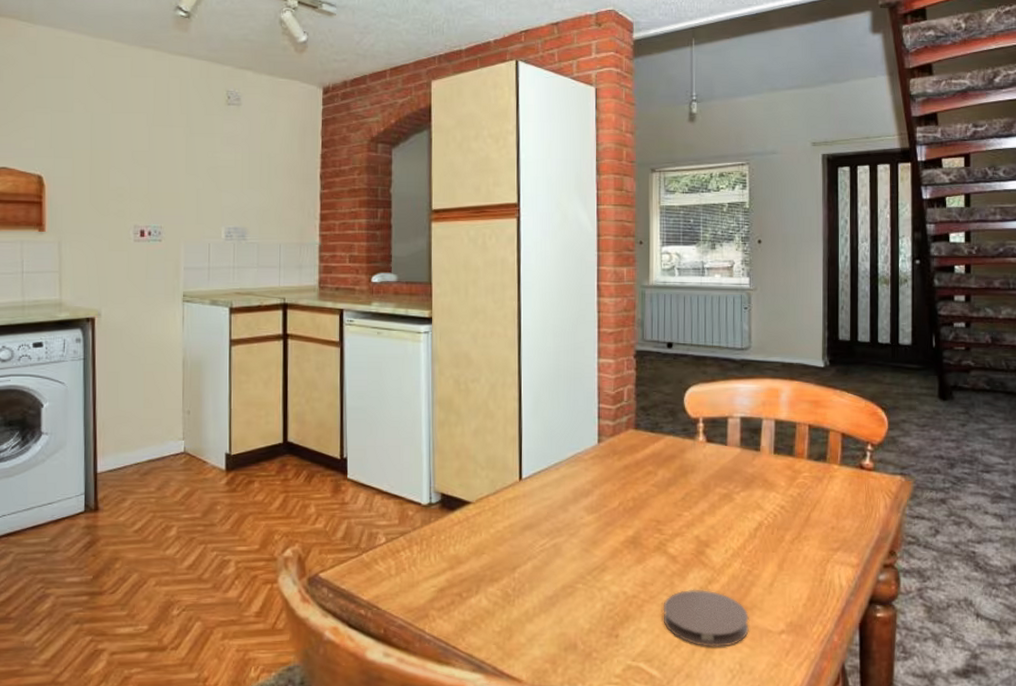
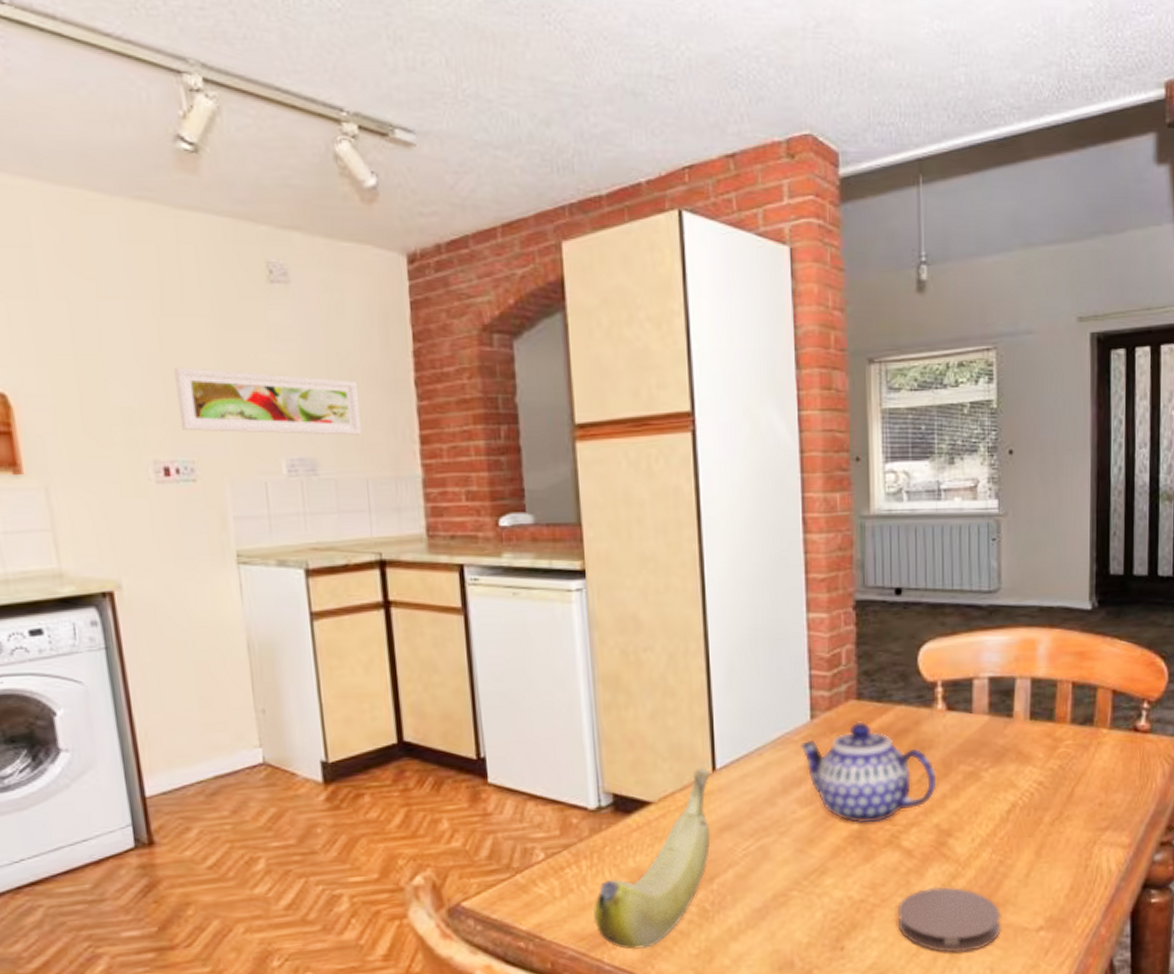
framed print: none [155,161,280,212] -> present [174,367,362,435]
banana: none [419,476,518,623] -> present [593,767,711,950]
teapot: none [589,447,697,531] -> present [800,721,937,824]

